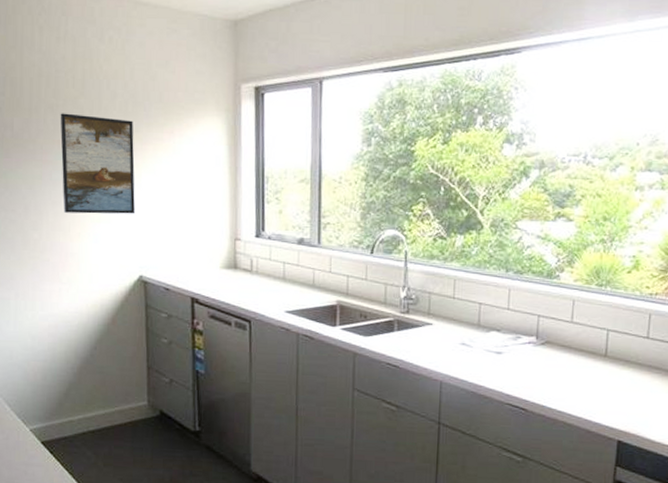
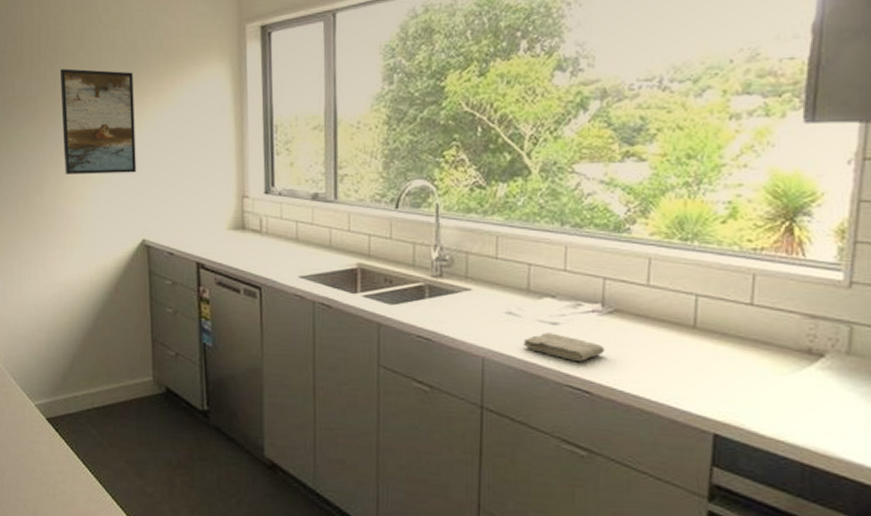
washcloth: none [473,360,537,384] -> present [522,332,604,361]

